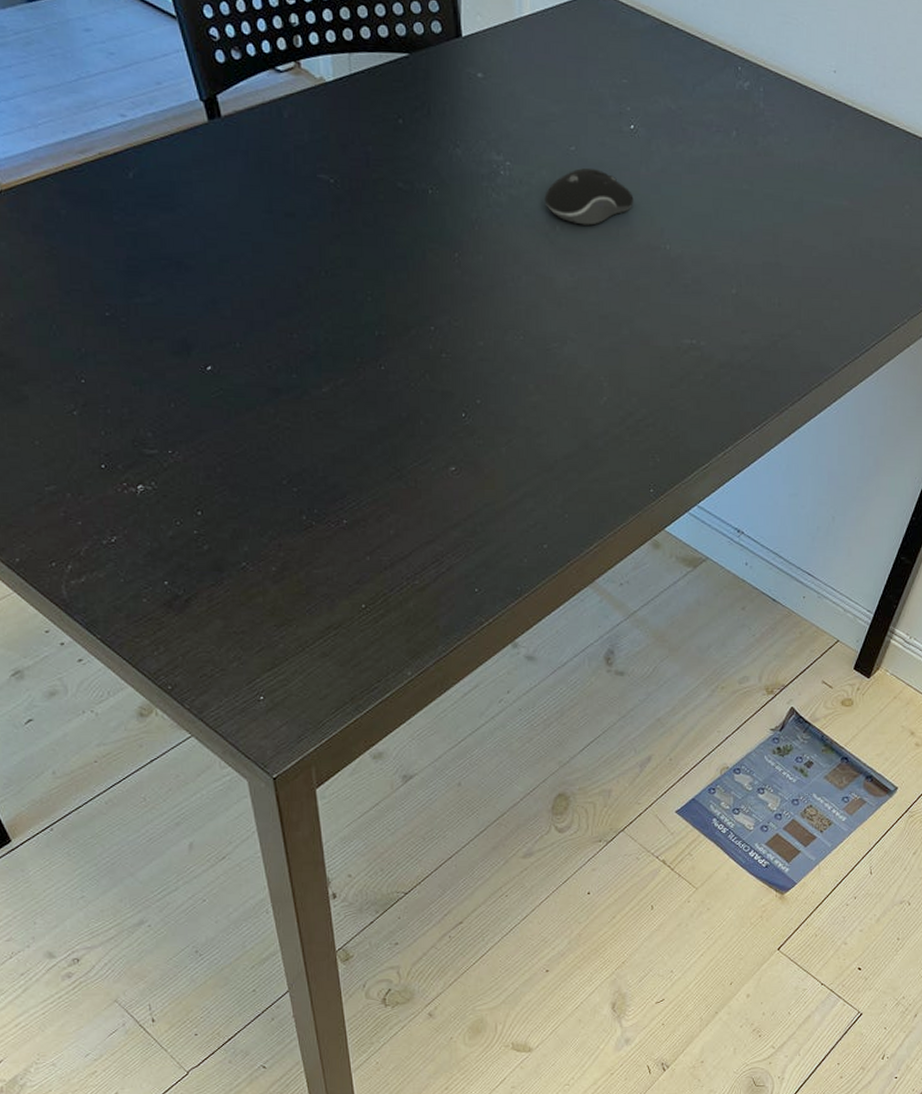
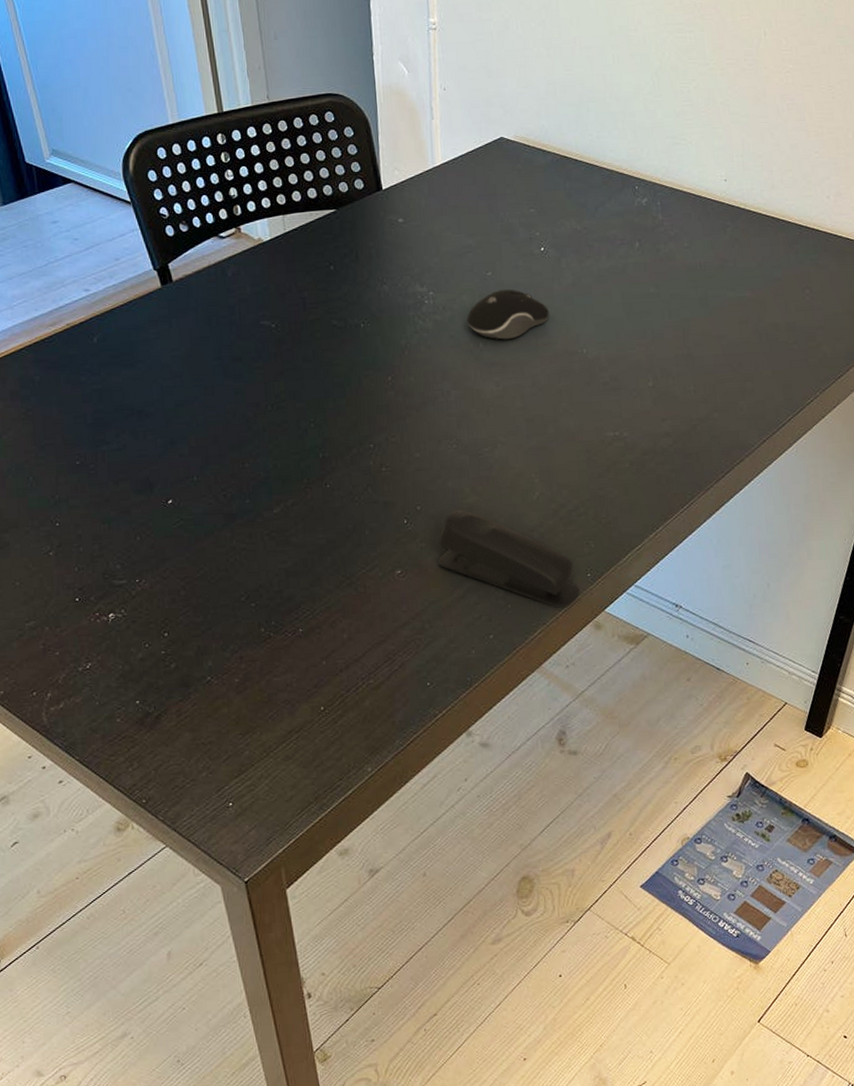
stapler: none [495,408,640,522] -> present [438,510,580,608]

